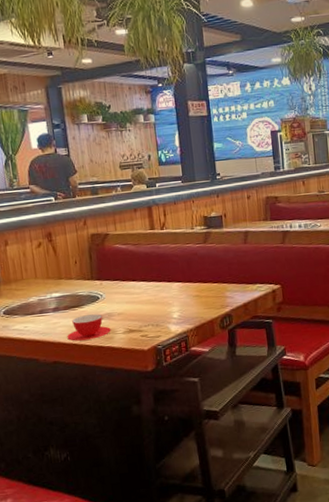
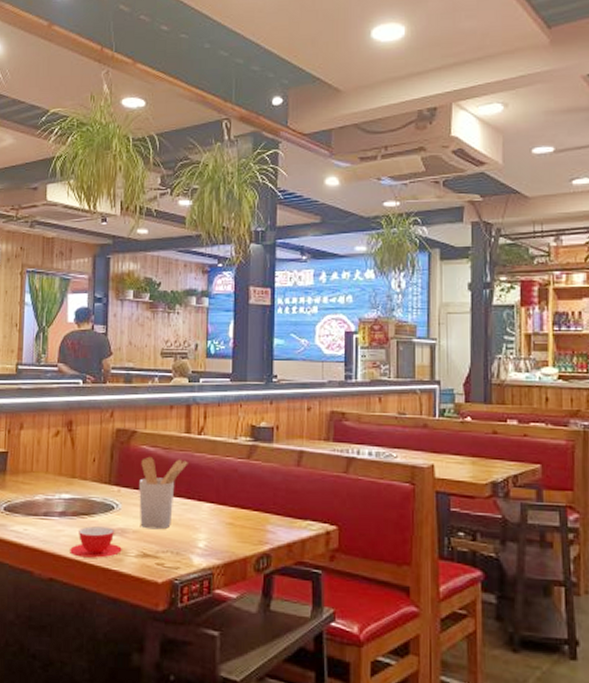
utensil holder: none [116,251,156,310] -> present [139,456,188,530]

